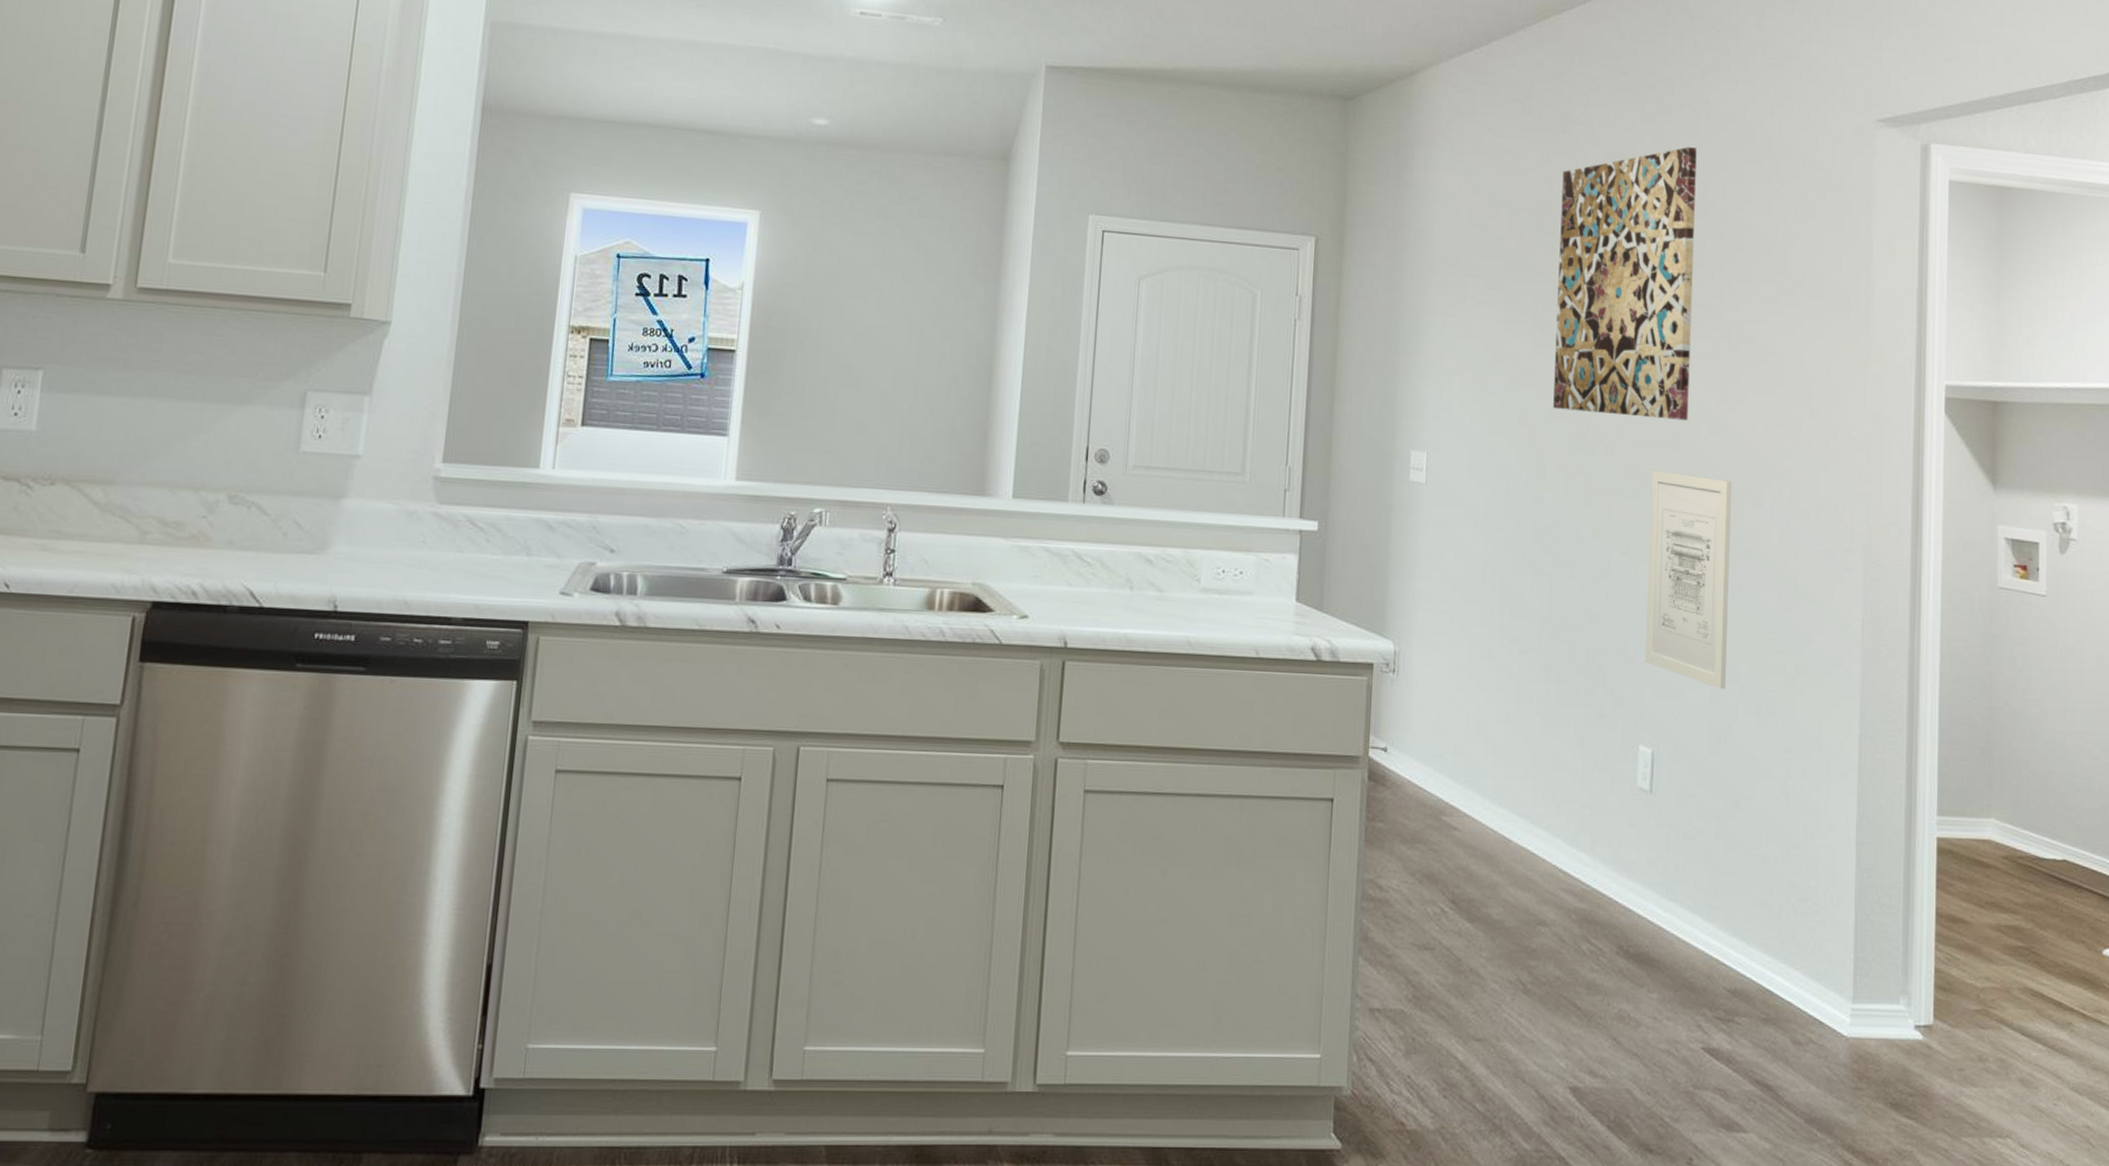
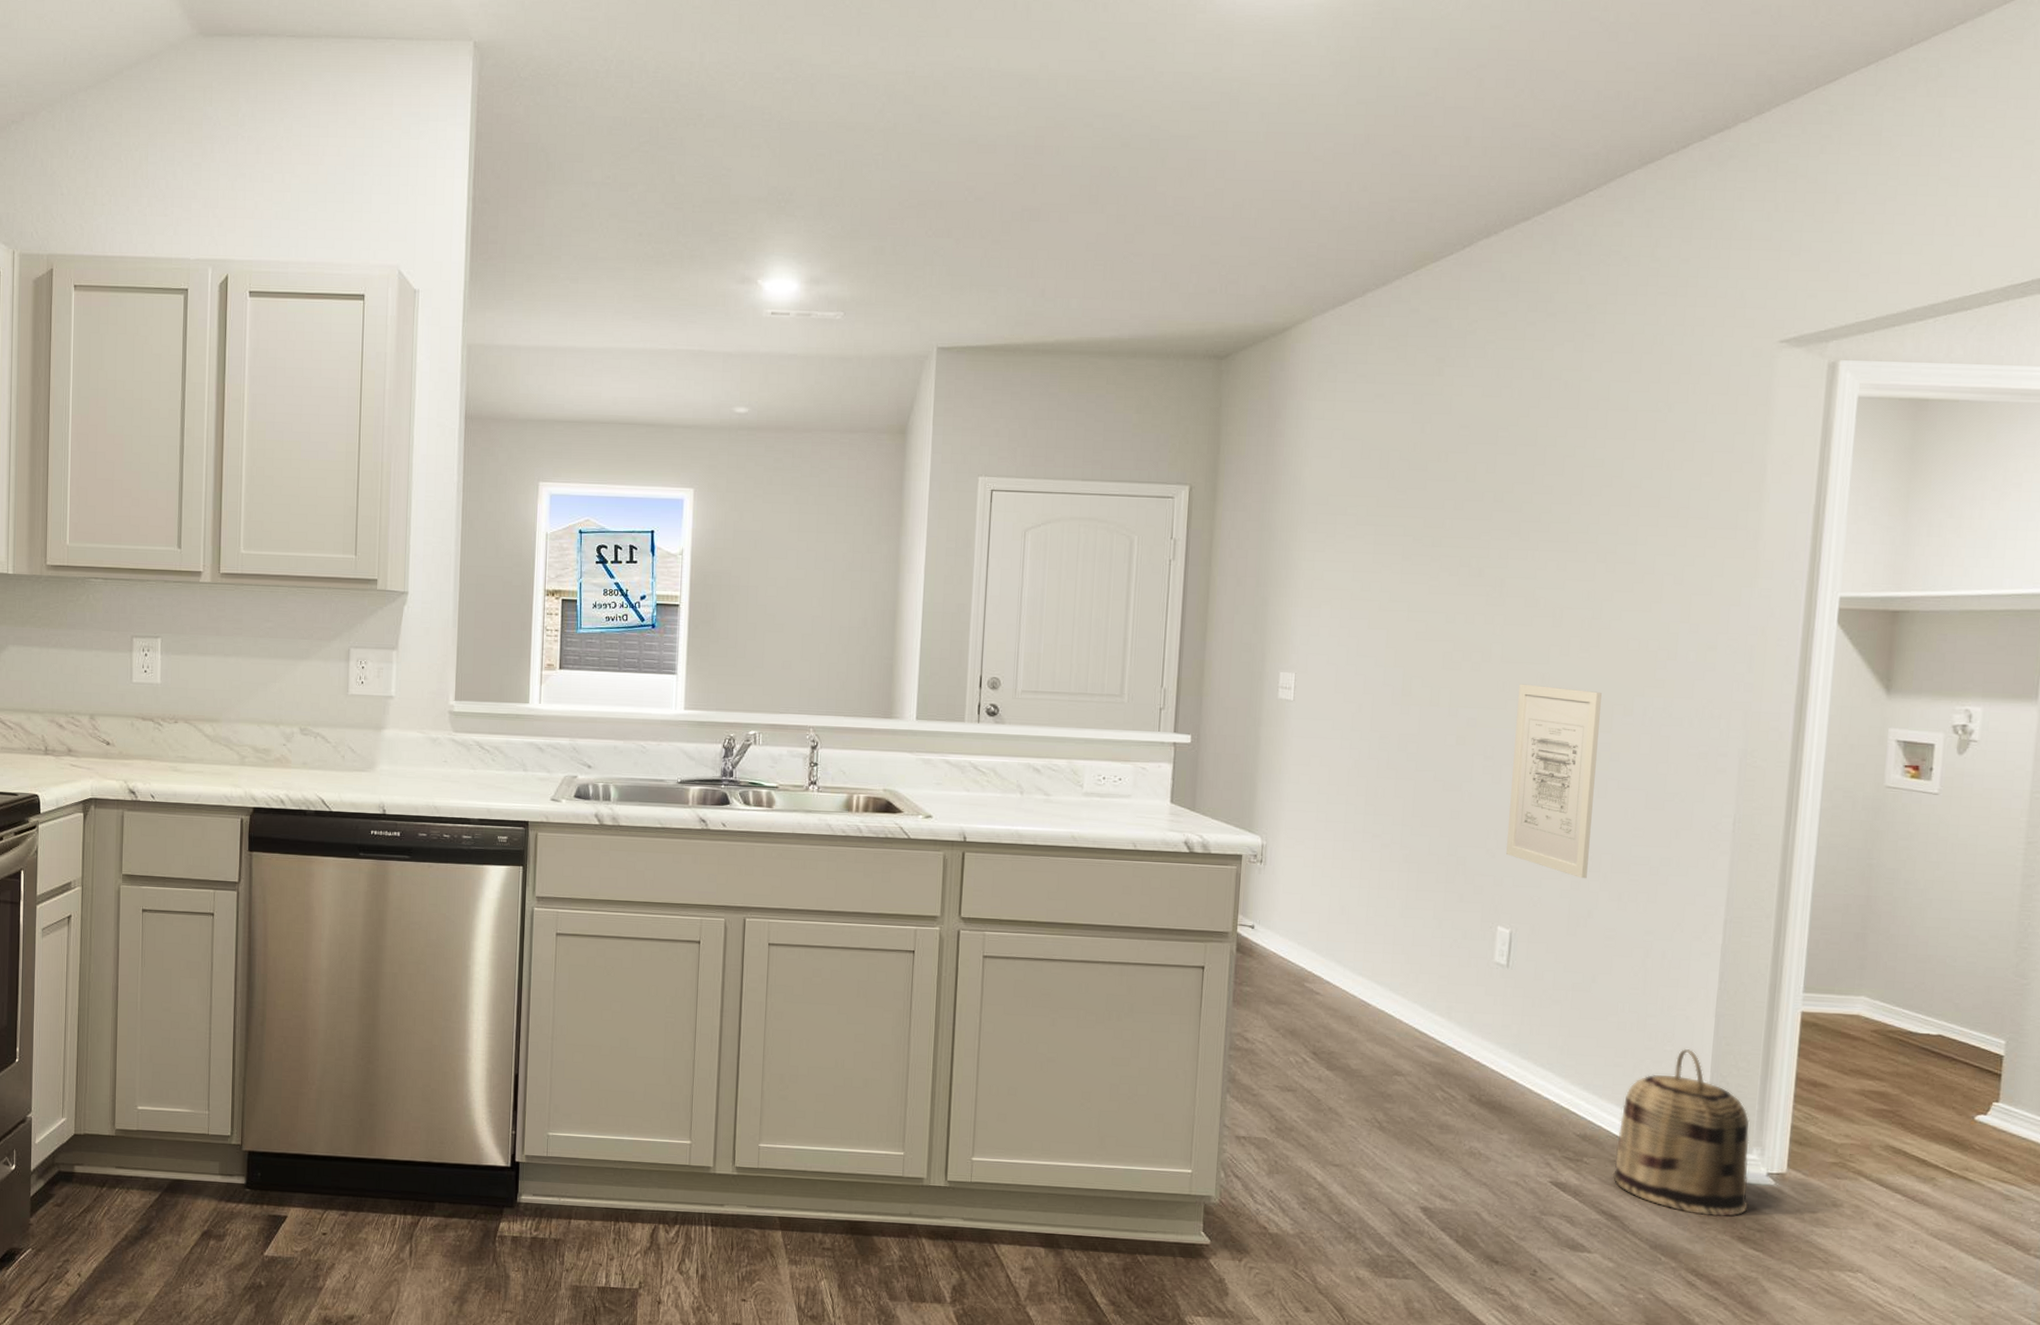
wall art: present [1553,147,1697,421] -> none [1420,381,1579,638]
basket: none [1764,883,1899,1081] -> present [1612,1048,1750,1218]

